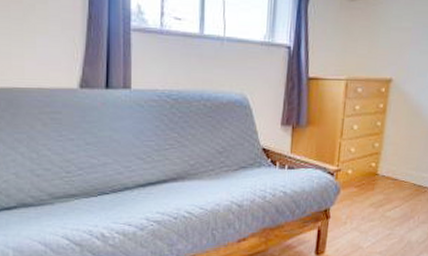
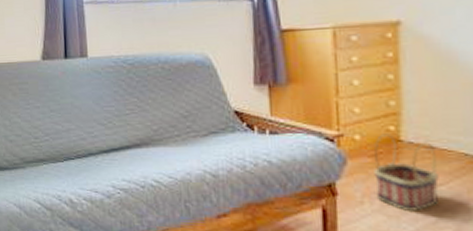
basket: none [355,169,398,228] -> present [373,134,439,211]

